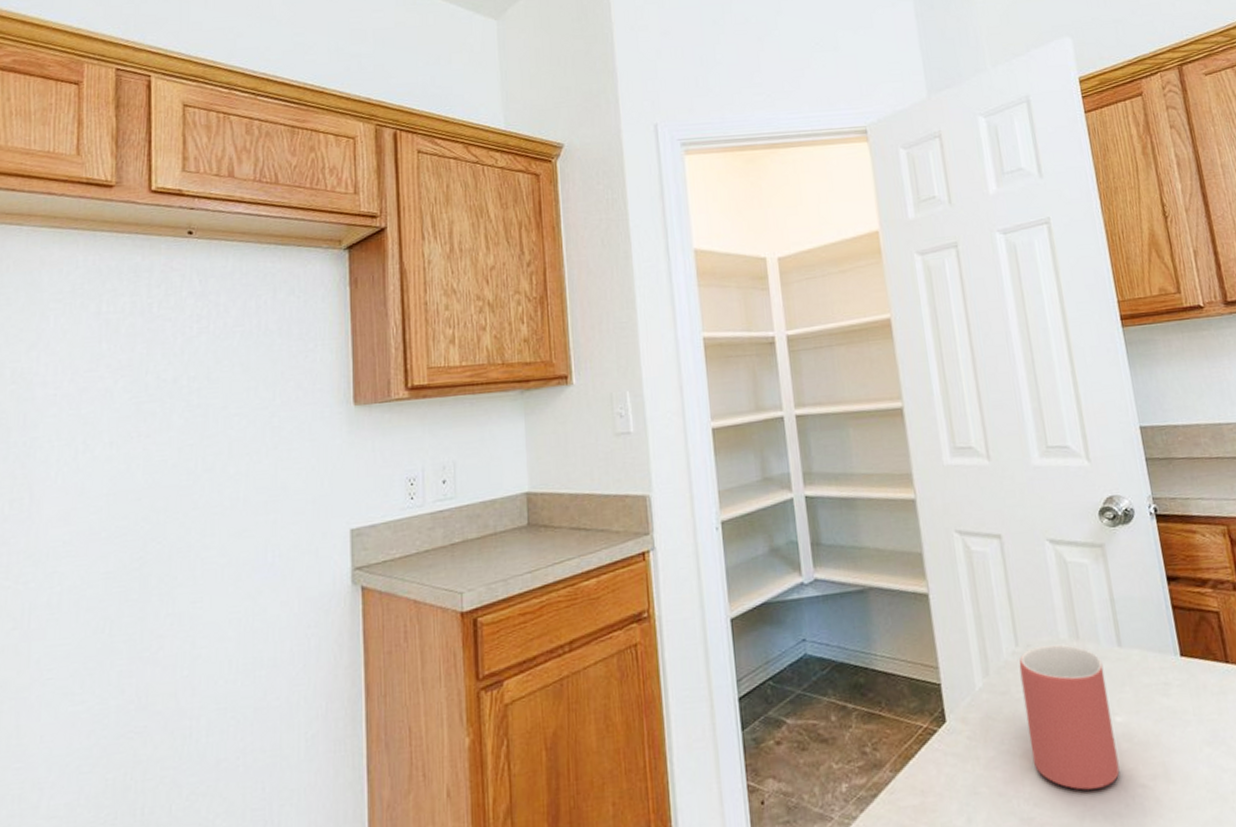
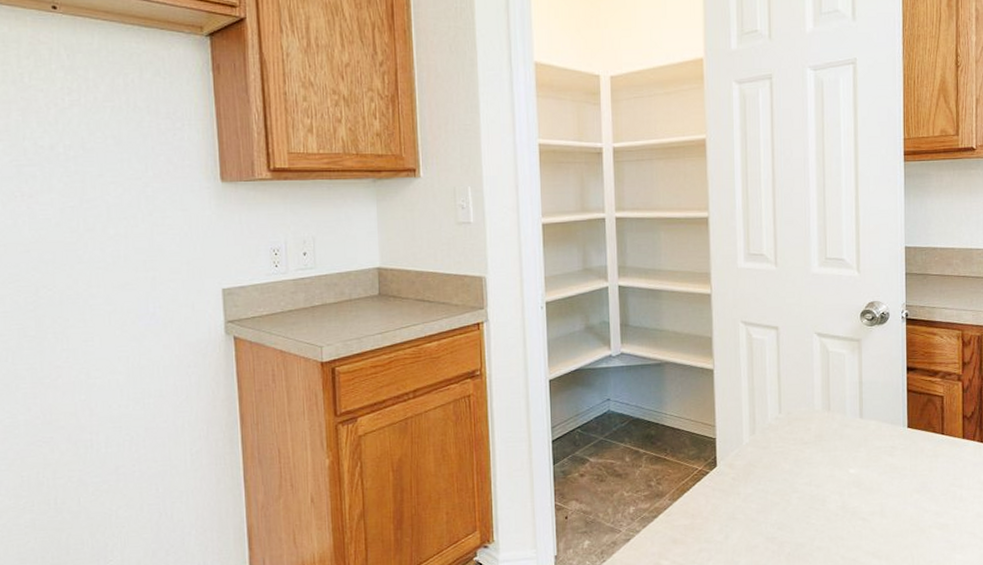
mug: present [1019,644,1120,790] -> none [780,414,847,520]

